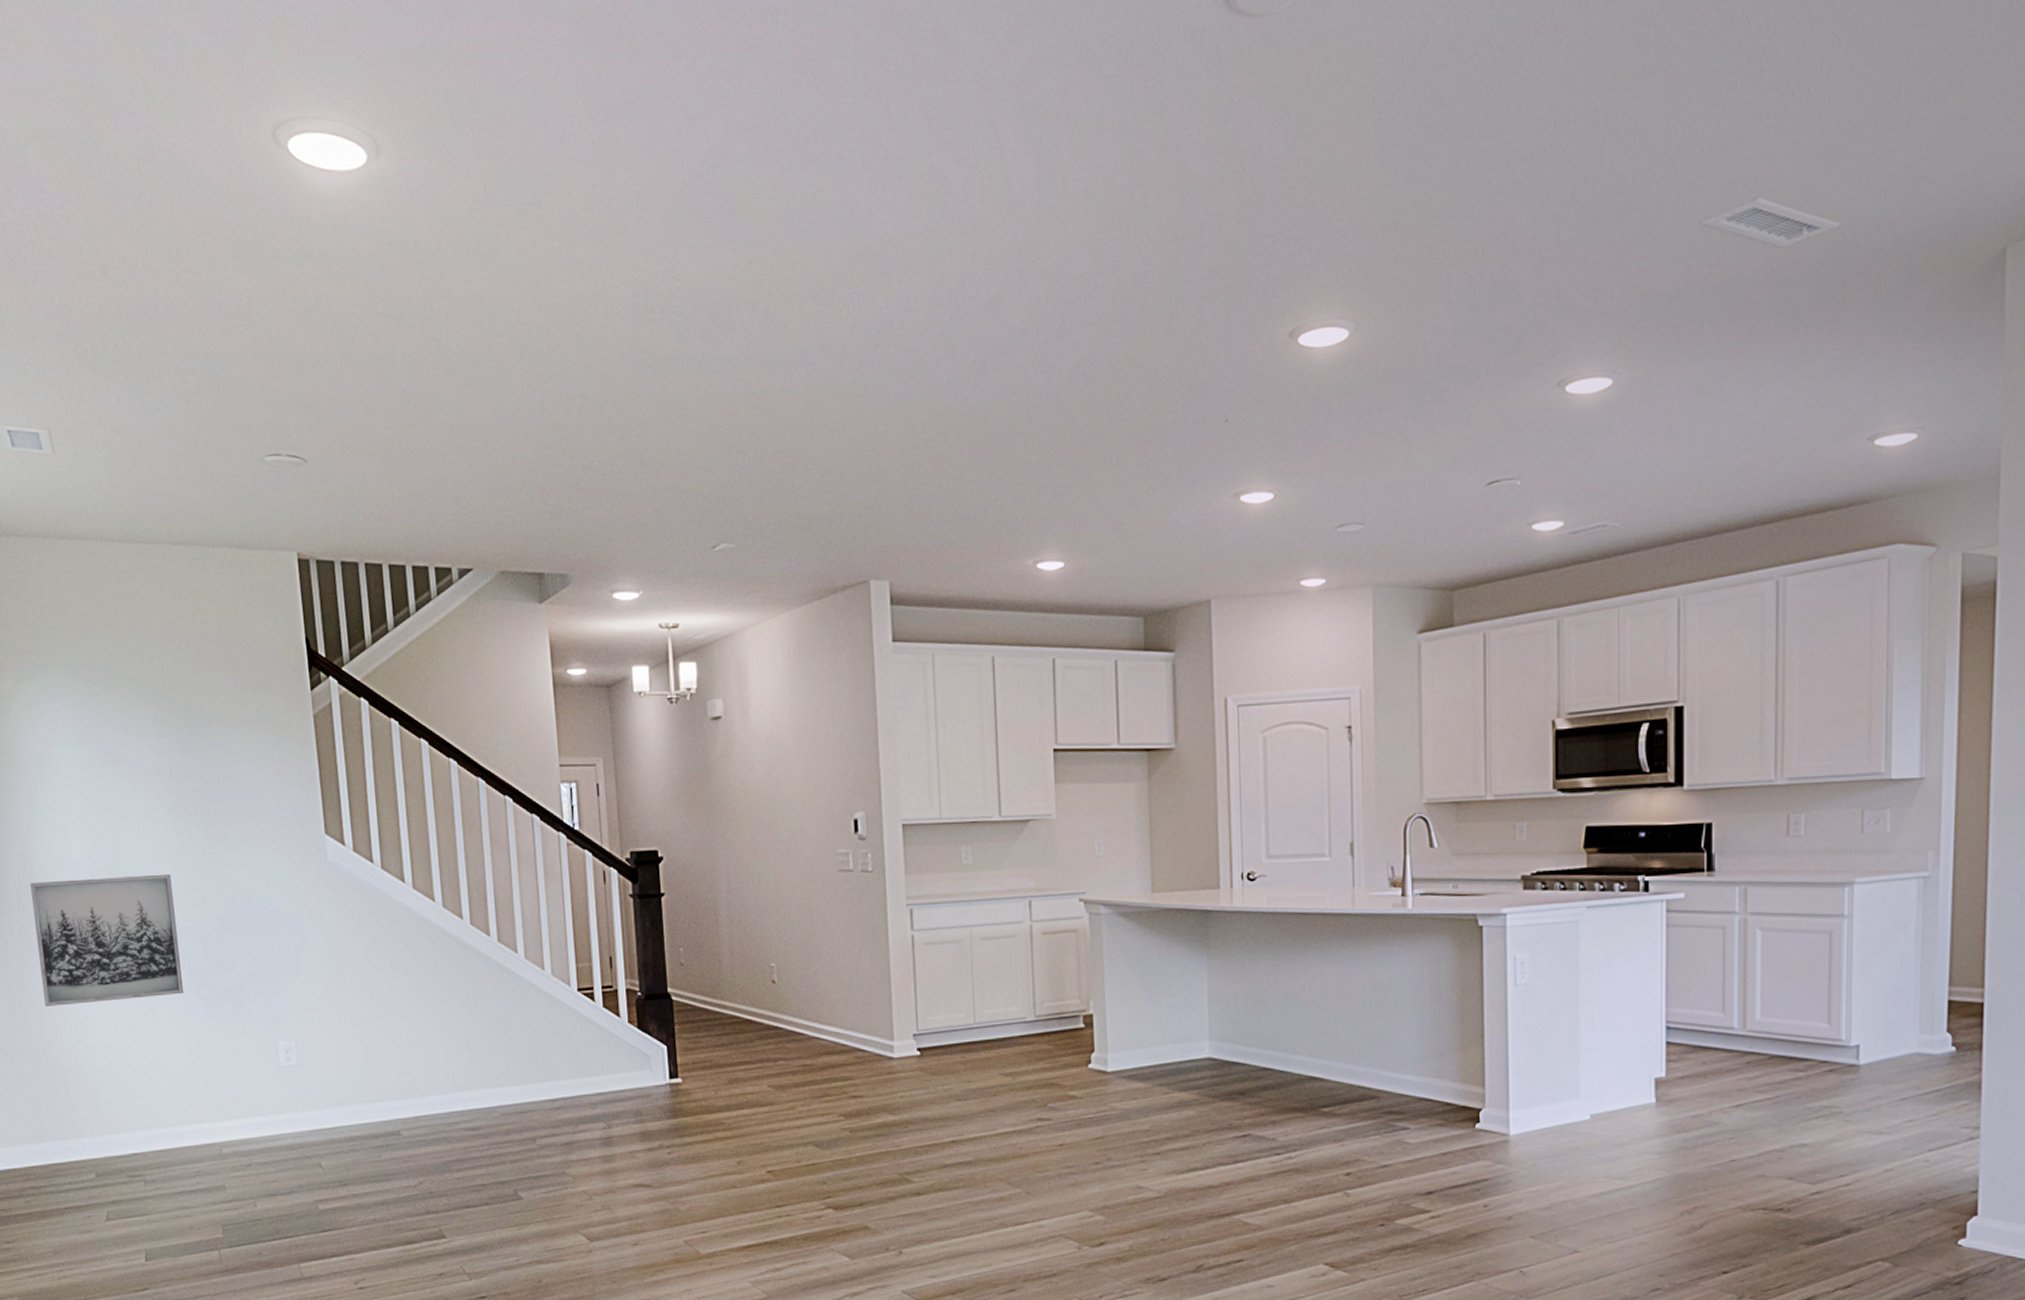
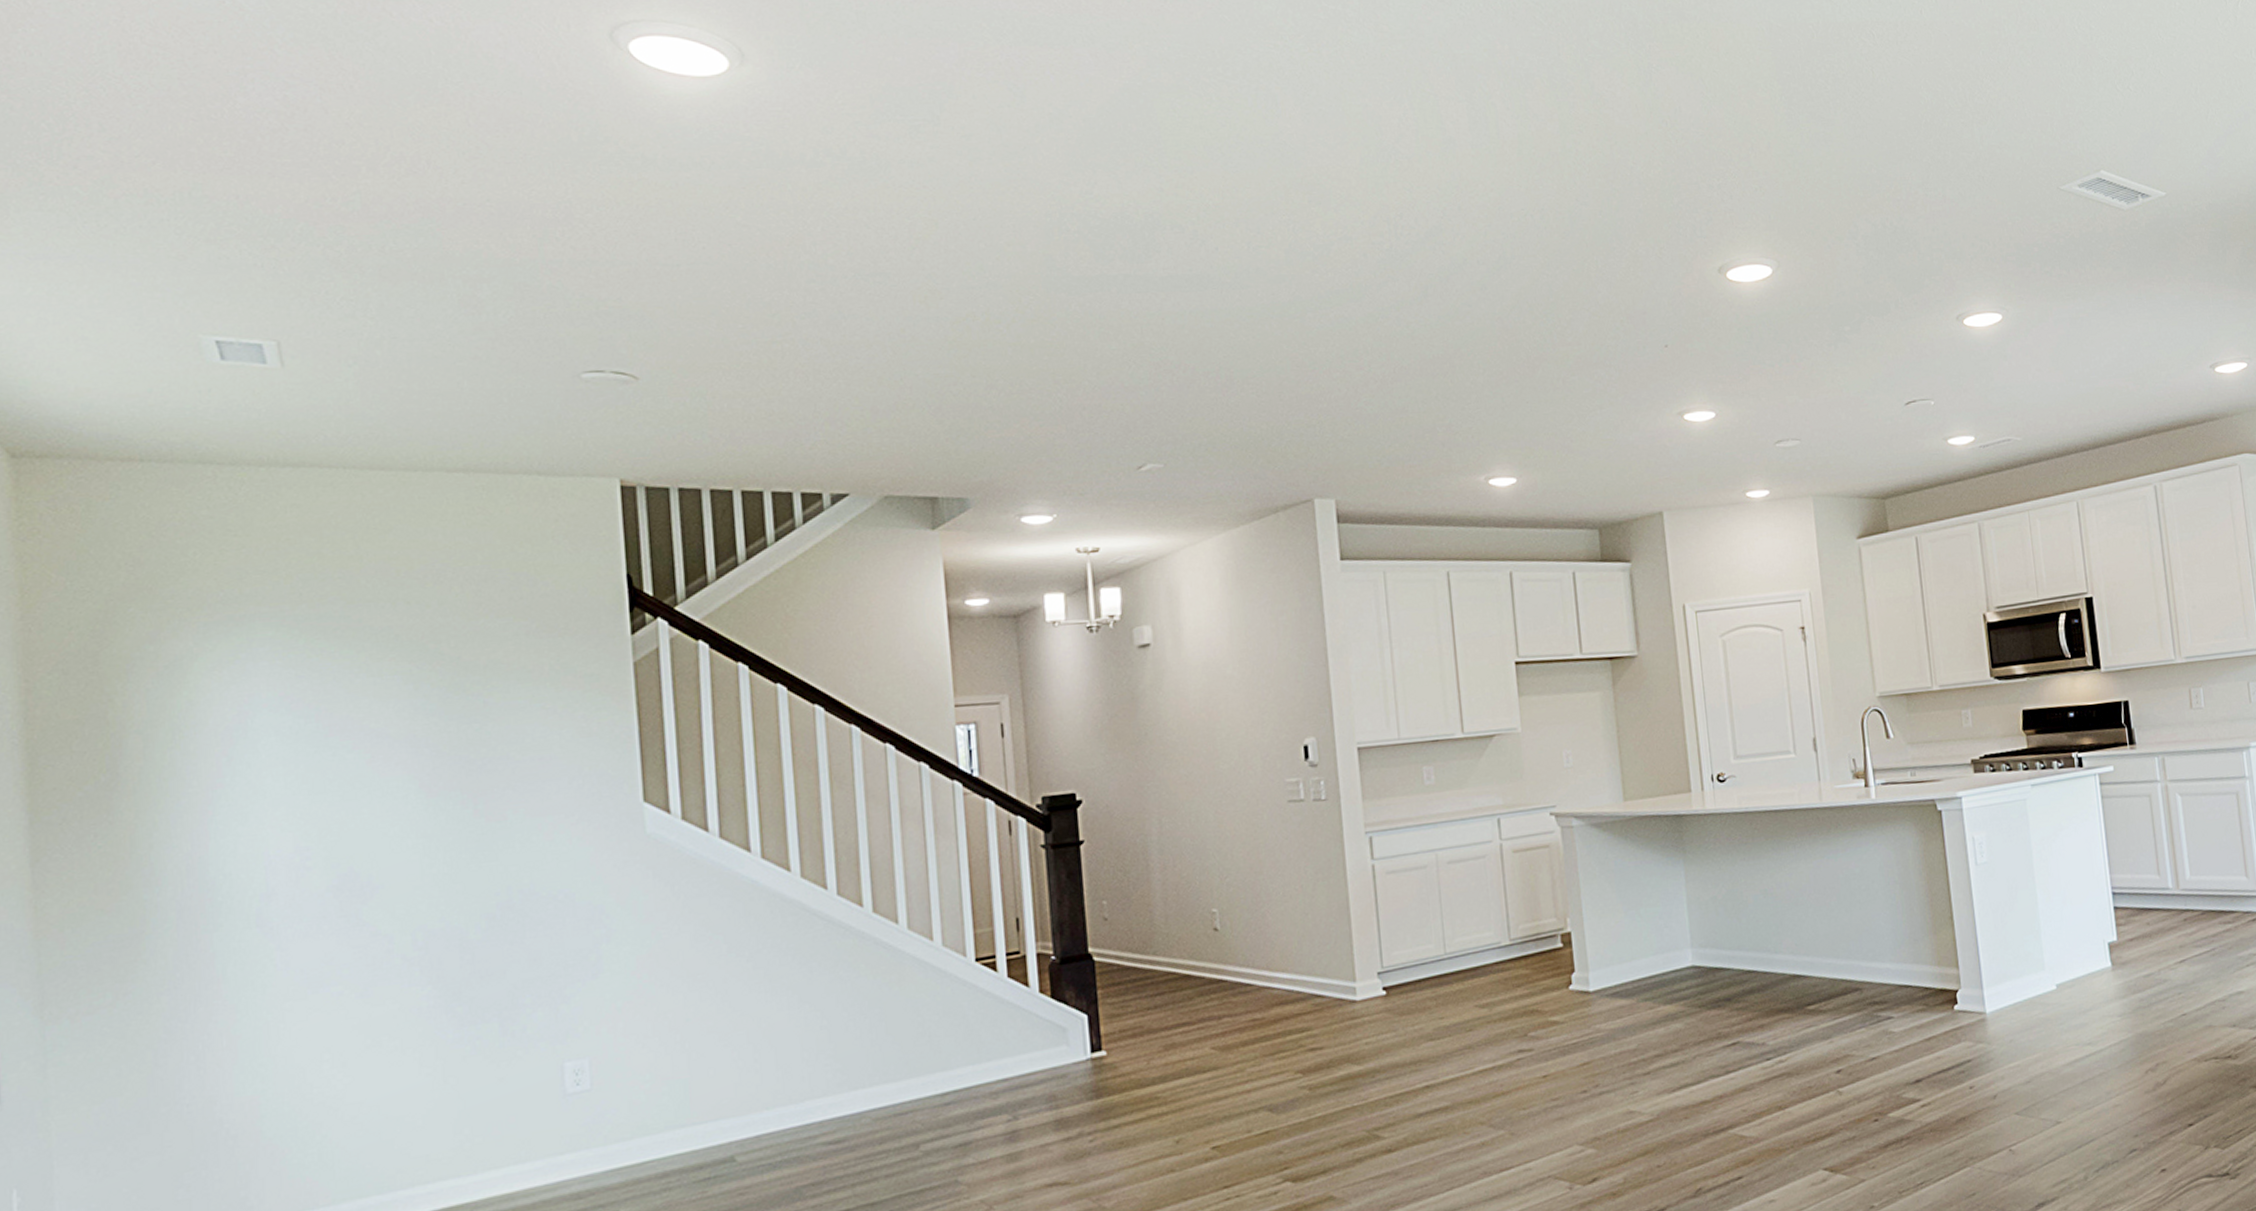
wall art: present [30,873,183,1006] -> none [199,864,427,1051]

